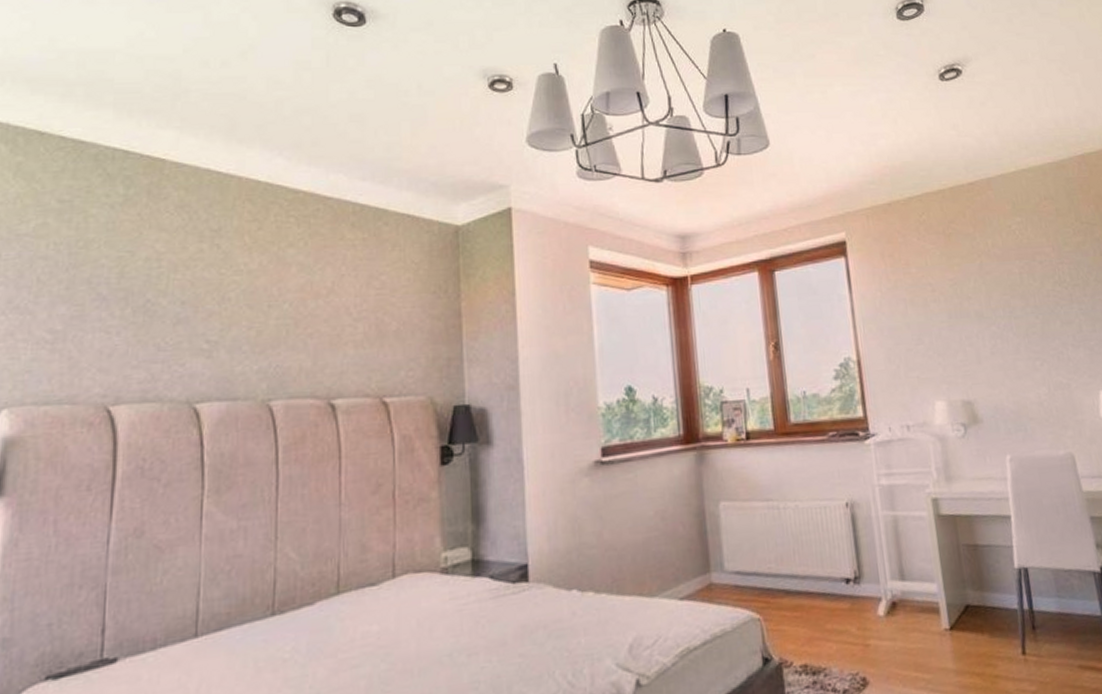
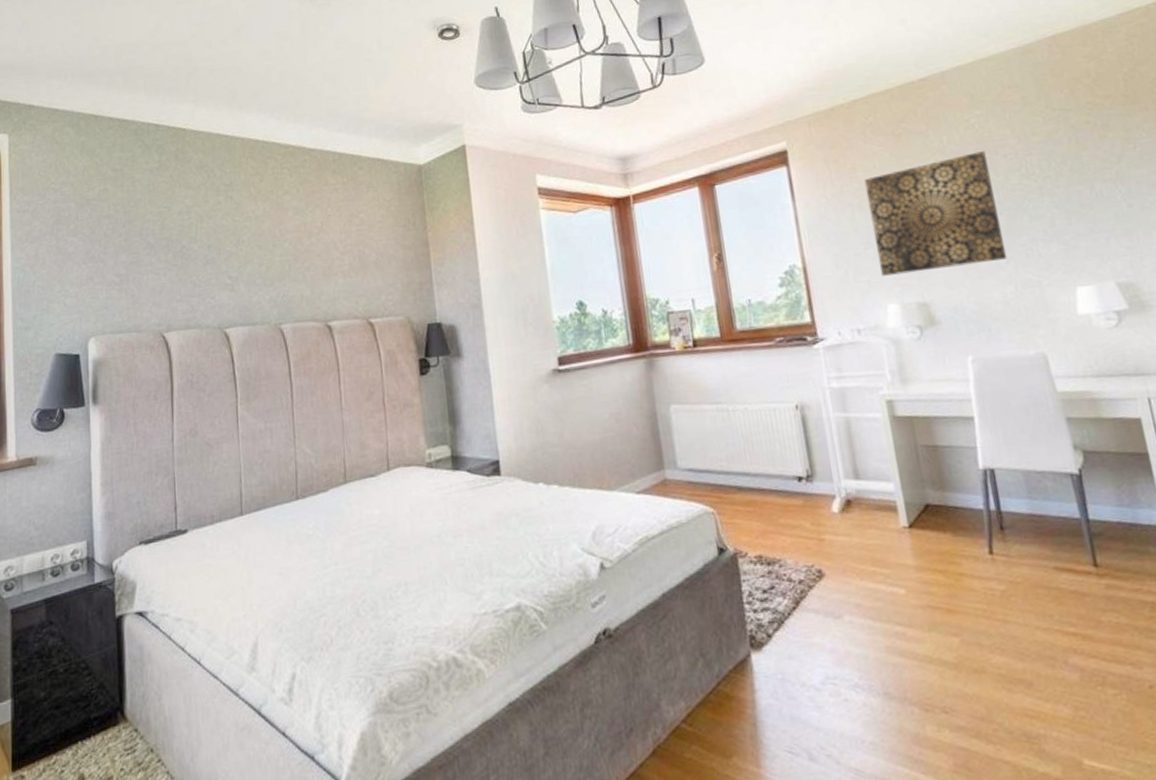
wall art: none [916,256,1042,373] -> present [864,151,1008,276]

